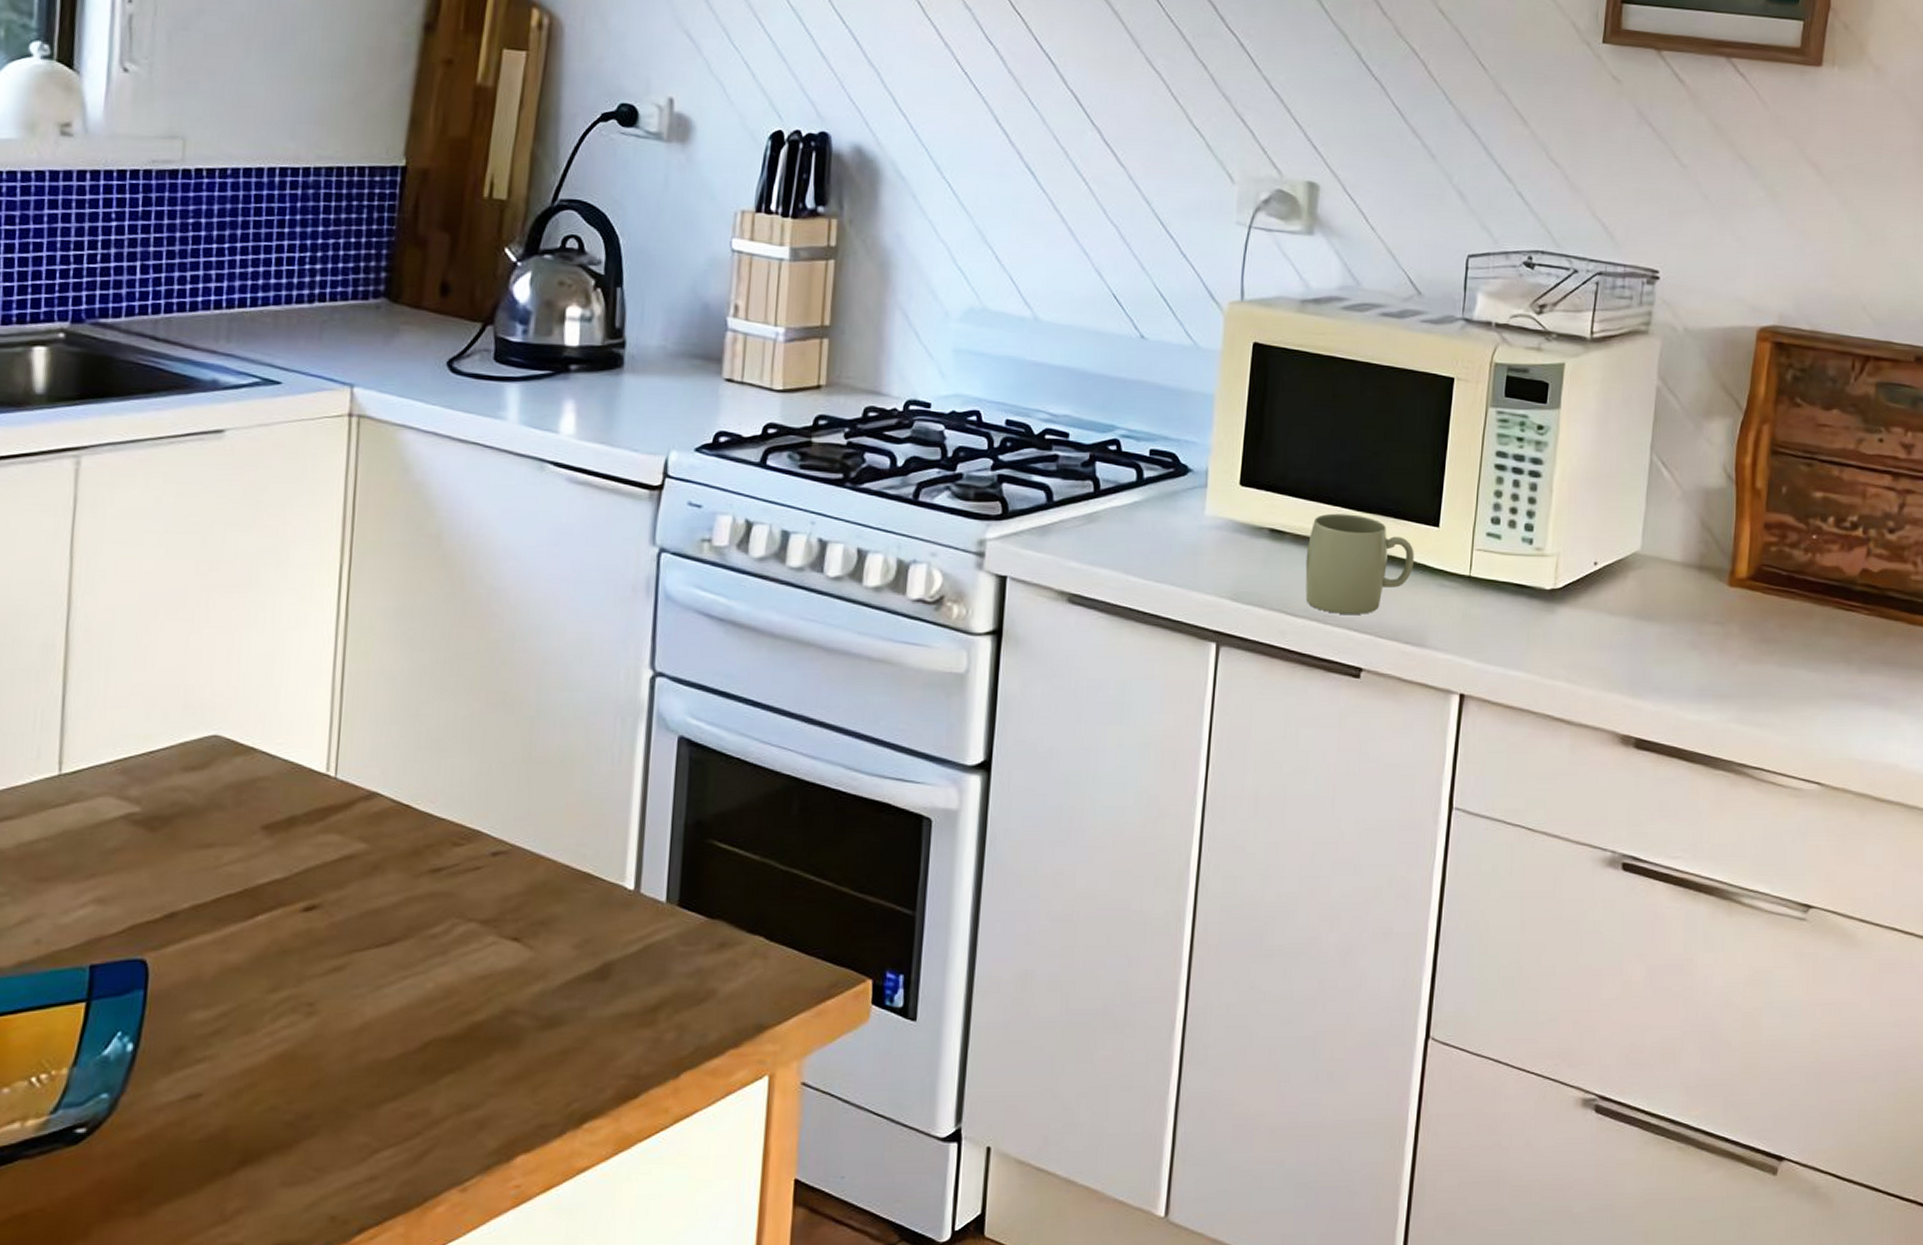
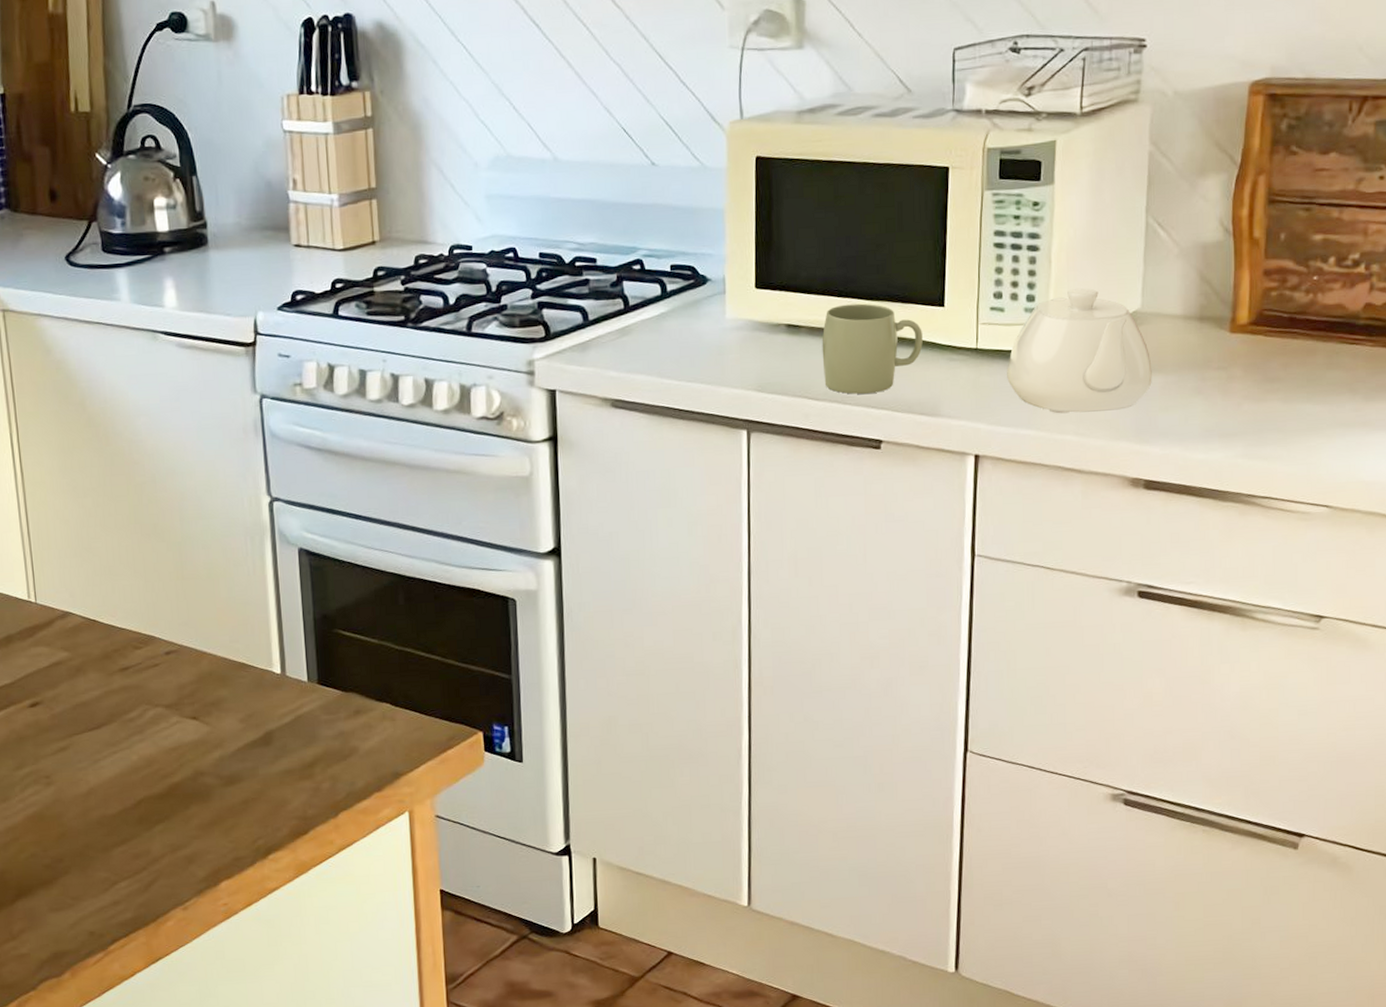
teapot: none [1499,522,1649,659] -> present [1007,288,1152,414]

